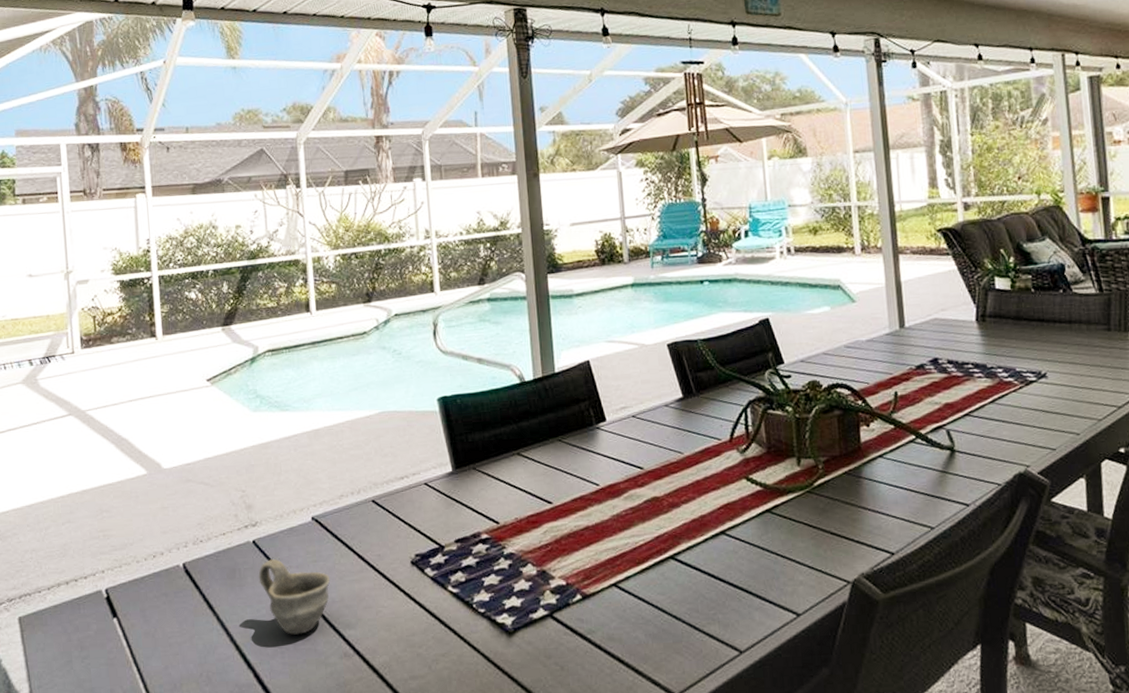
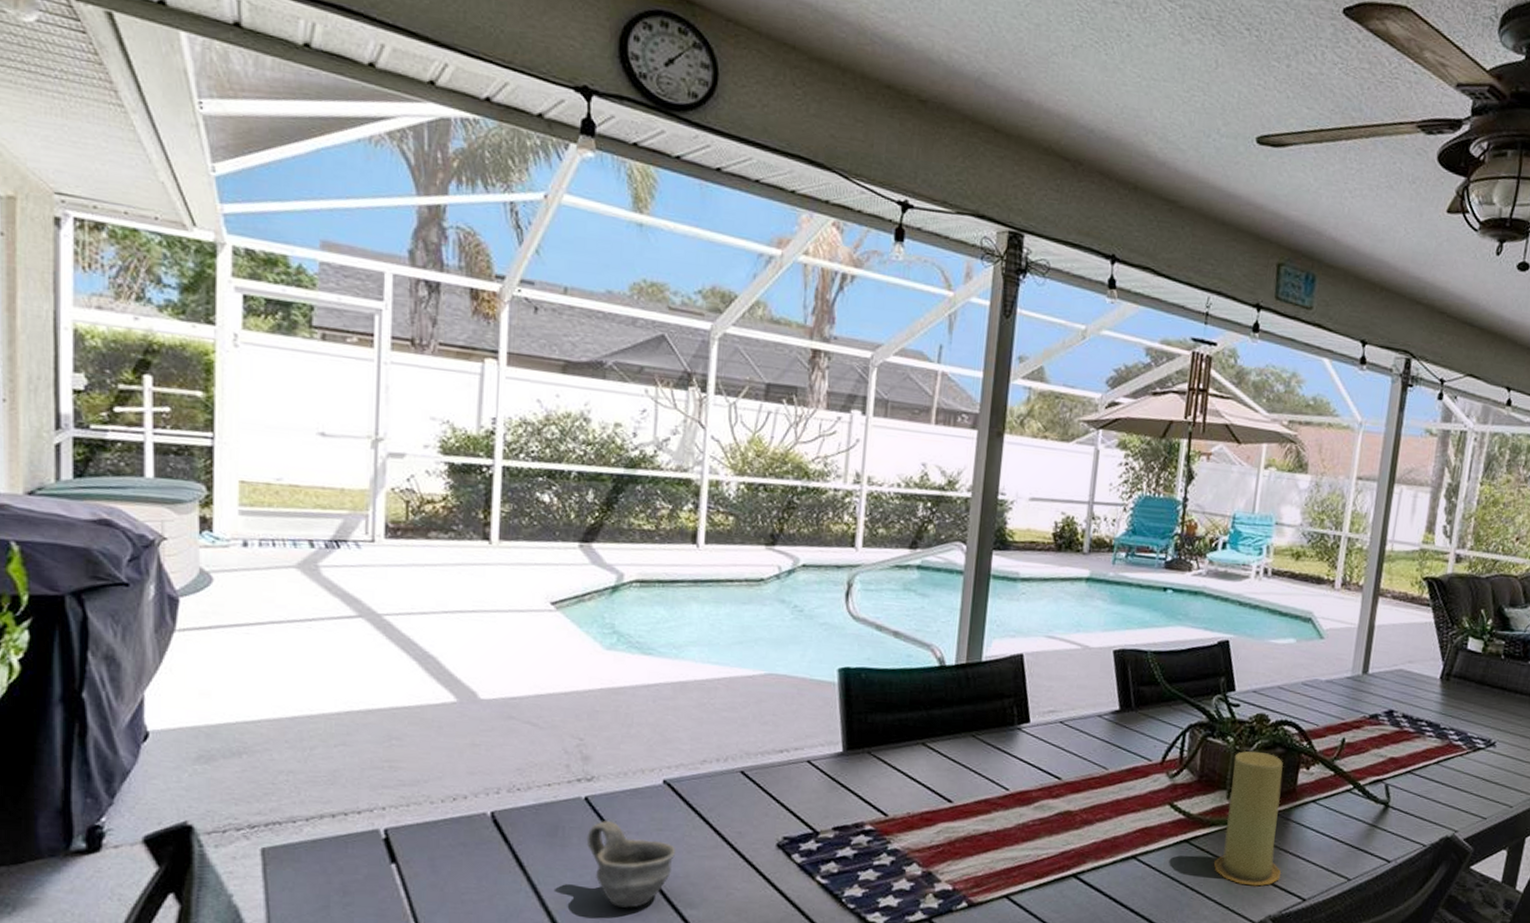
candle: none [796,416,865,546] -> present [1214,751,1284,886]

